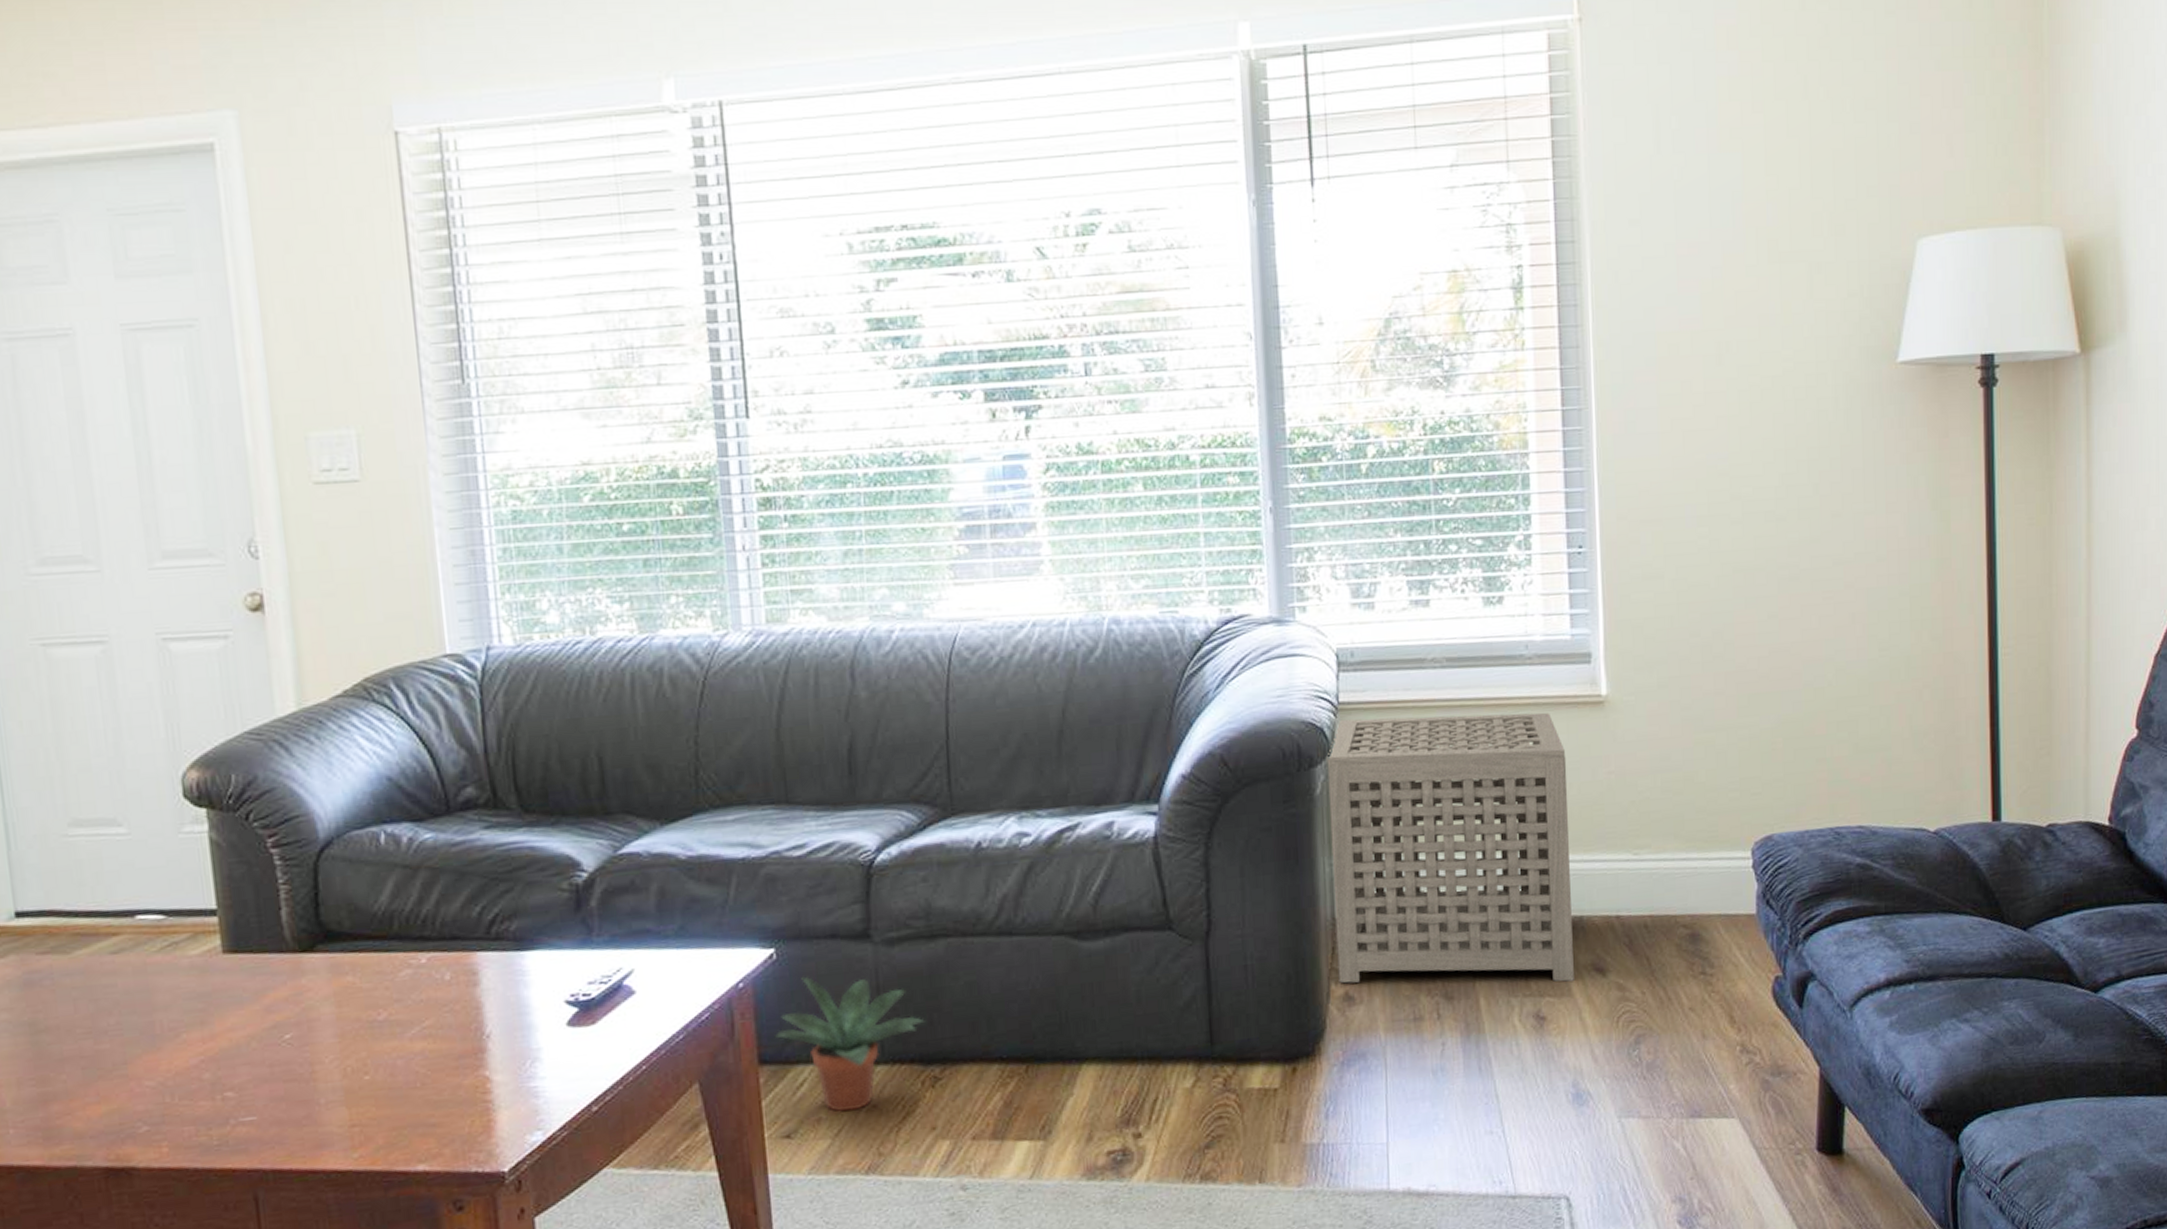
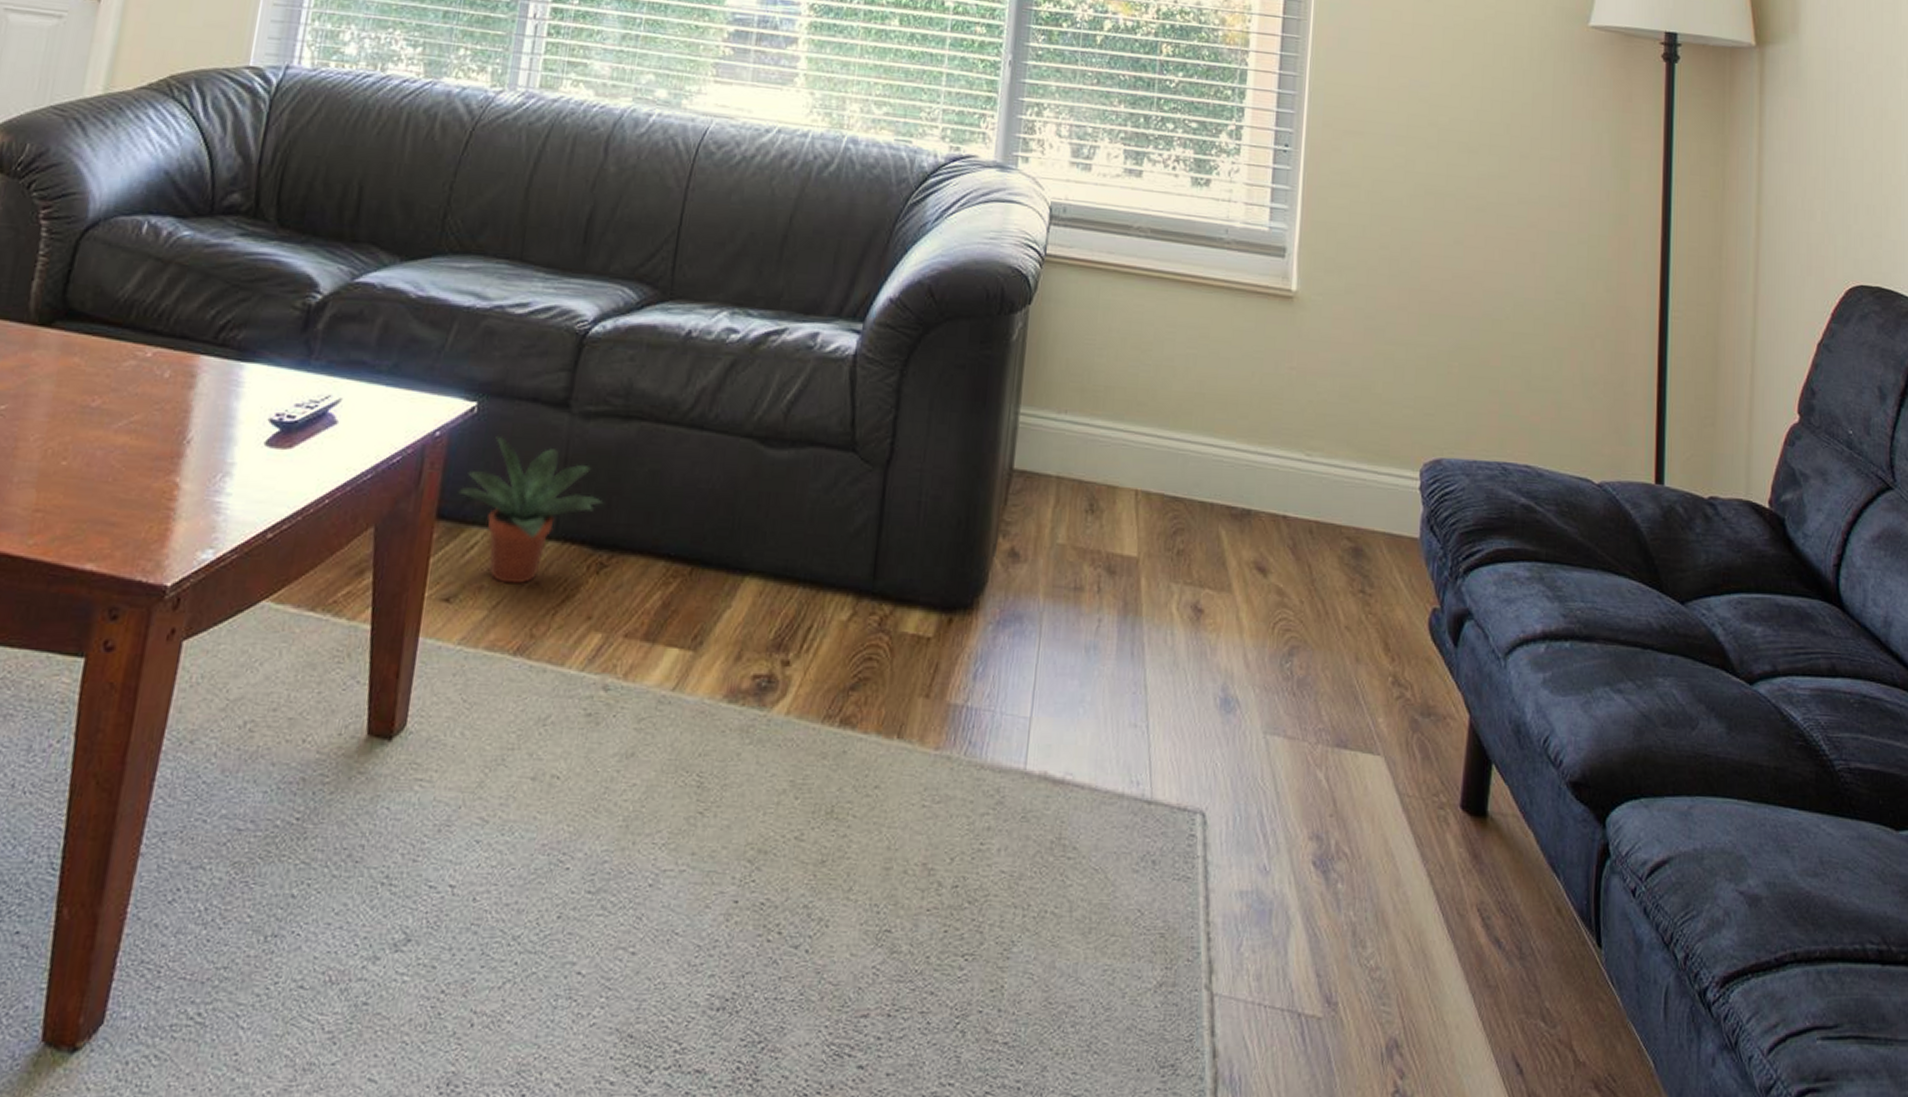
side table: present [1327,712,1574,984] -> none [1007,271,1252,576]

